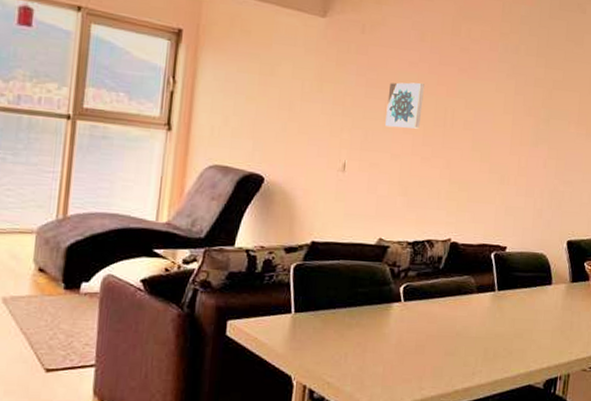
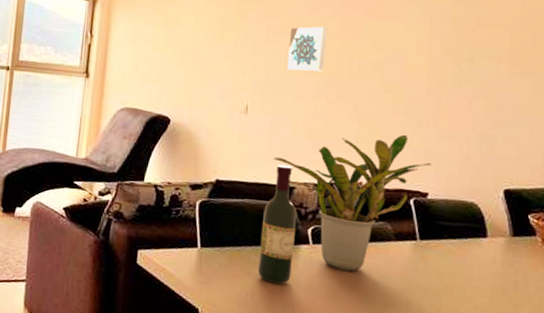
wine bottle: none [352,223,390,343] -> present [258,164,296,284]
potted plant: none [370,191,511,325] -> present [274,134,432,272]

